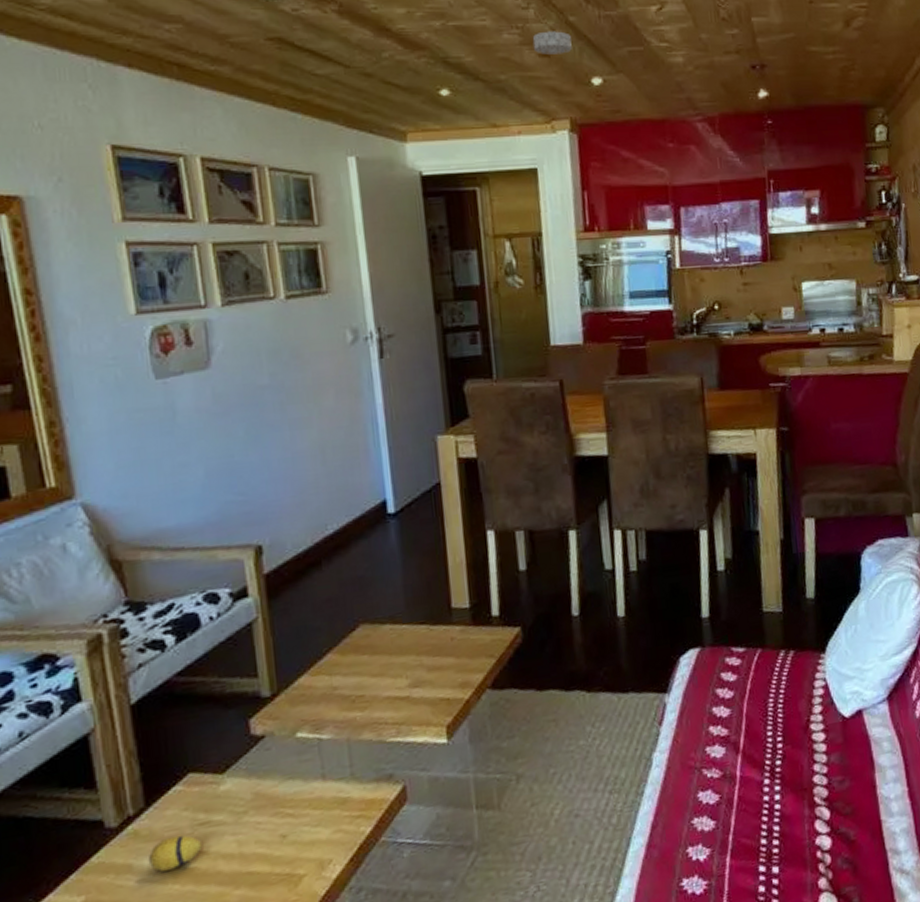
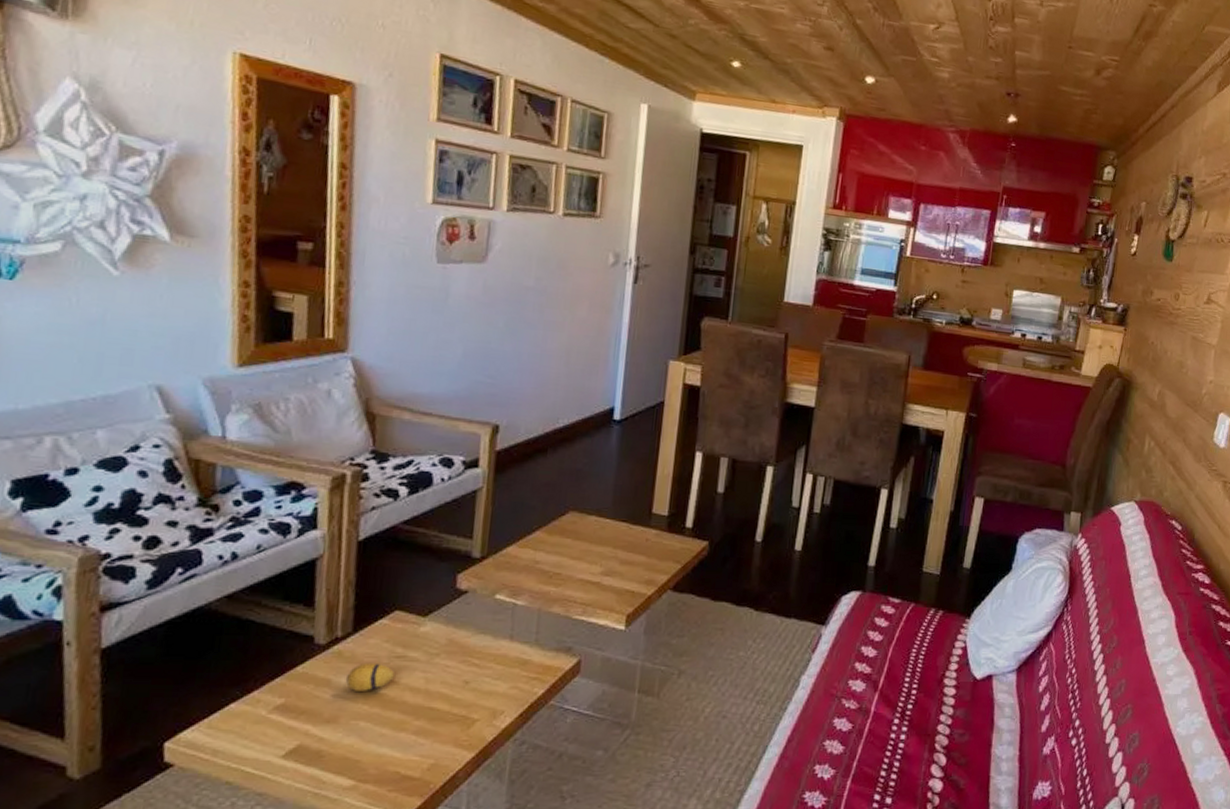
smoke detector: present [532,31,572,55] -> none [820,28,855,51]

